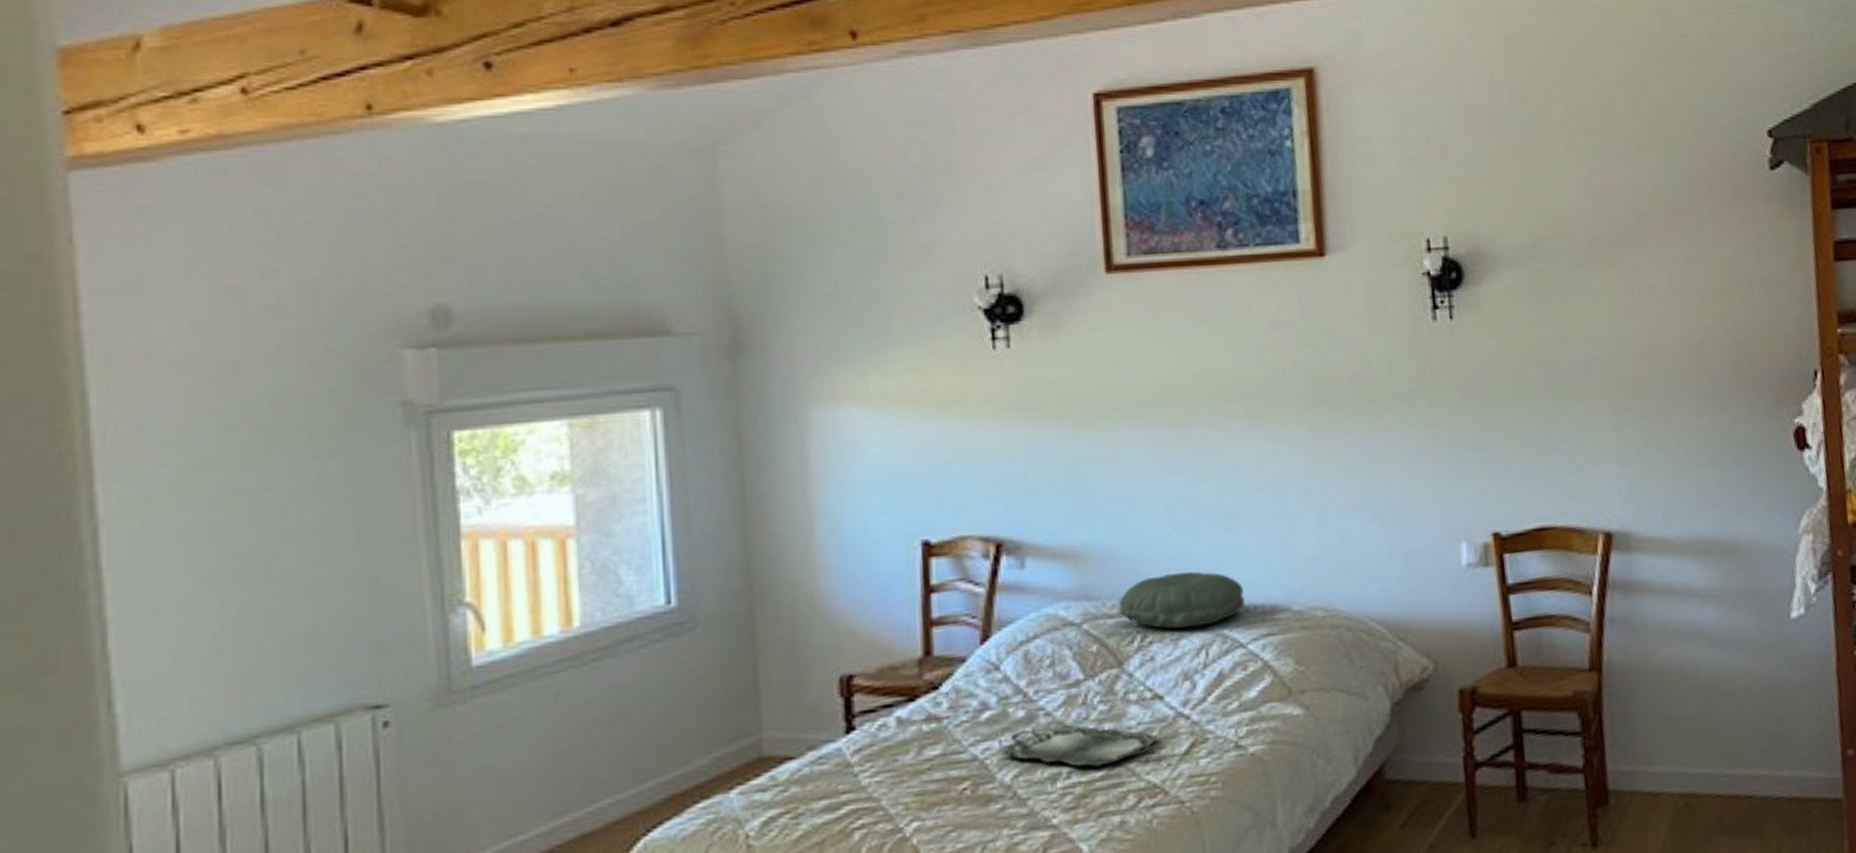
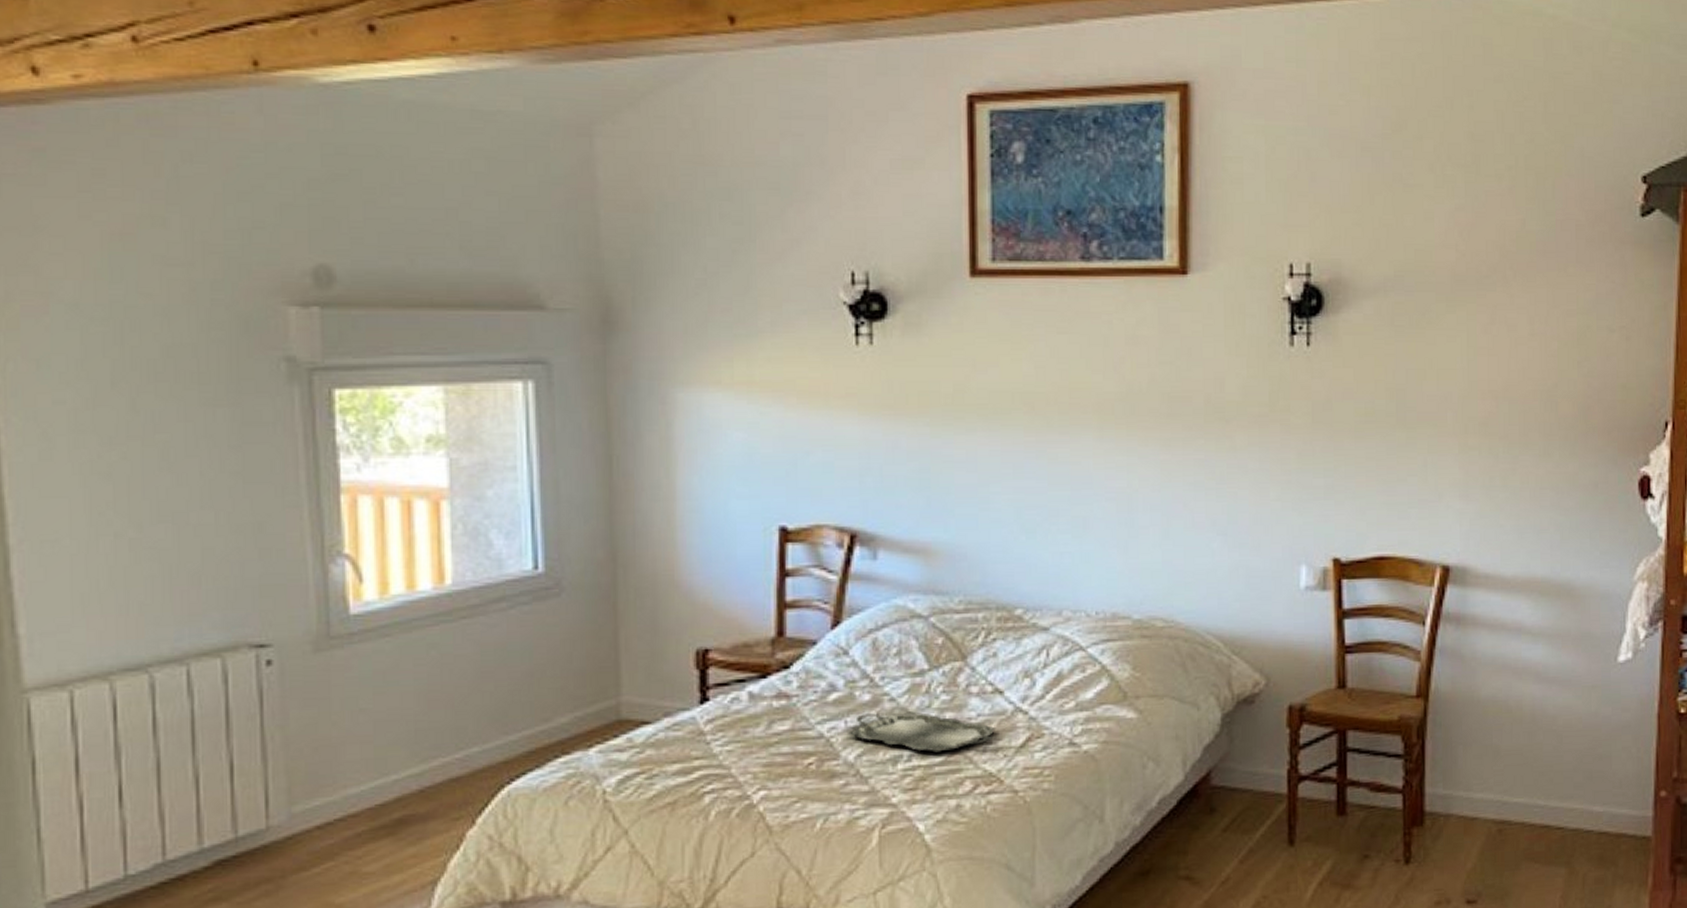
pillow: present [1118,571,1245,629] -> none [965,574,1087,629]

